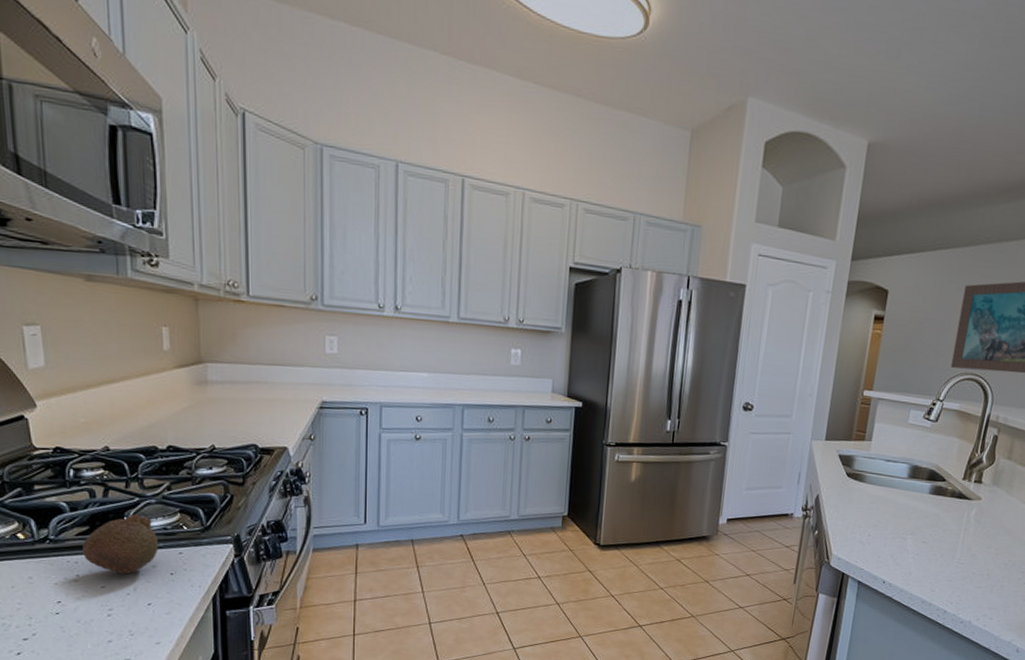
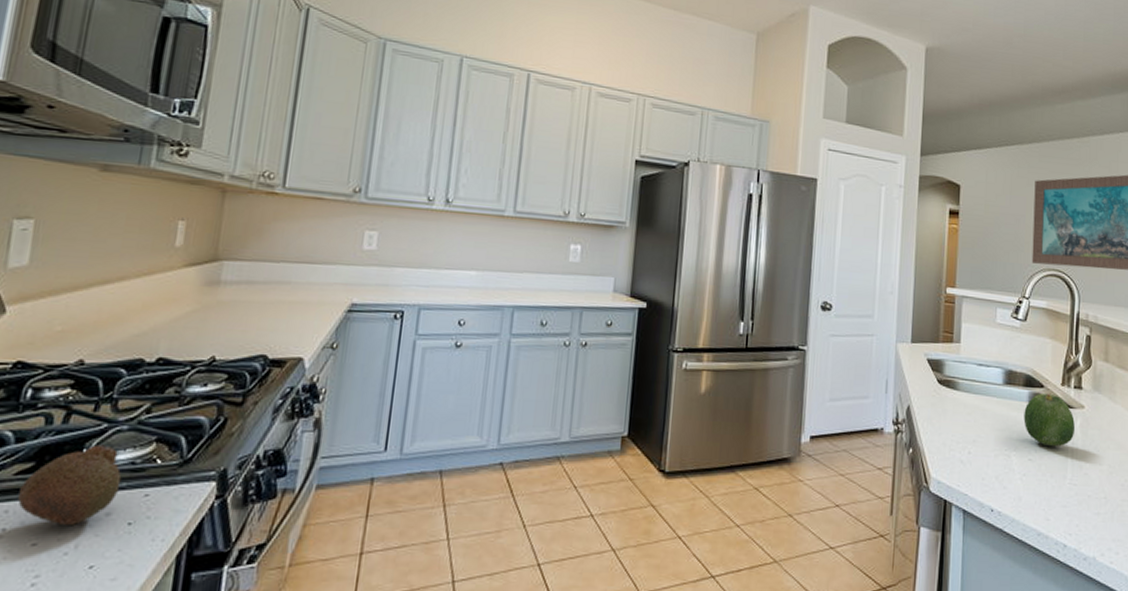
fruit: none [922,486,971,532] -> present [1023,392,1075,447]

